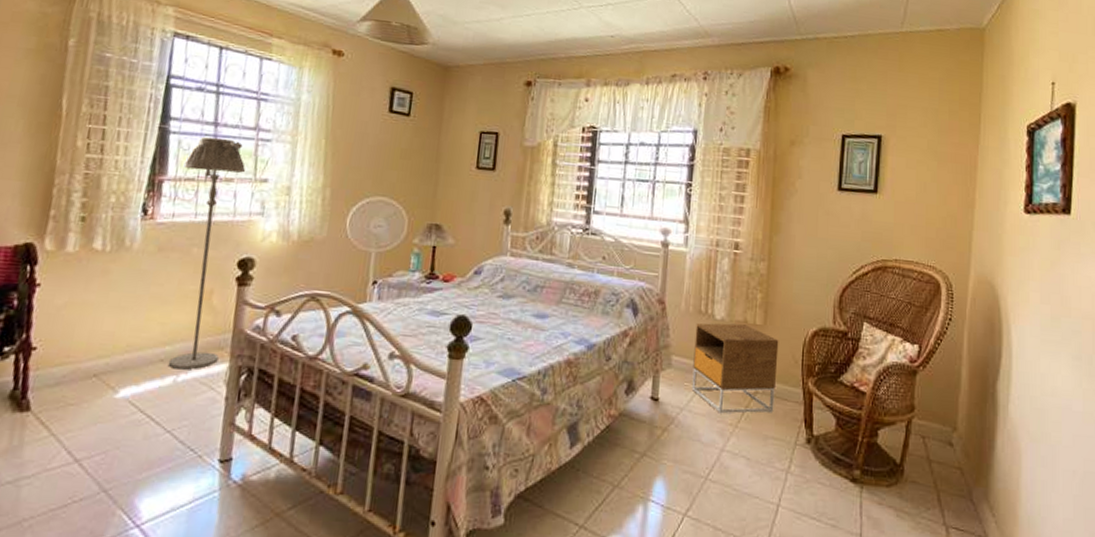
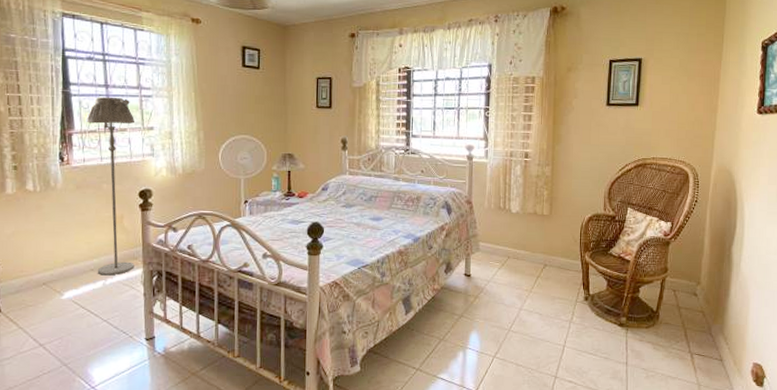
nightstand: present [691,323,779,414] -> none [495,215,562,283]

